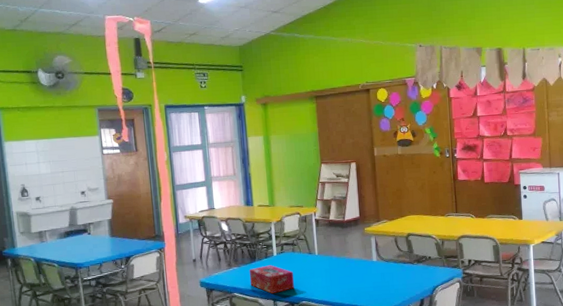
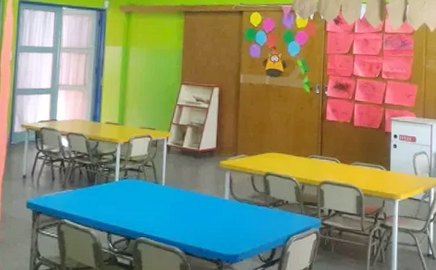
tissue box: present [249,265,294,294] -> none [83,191,134,225]

